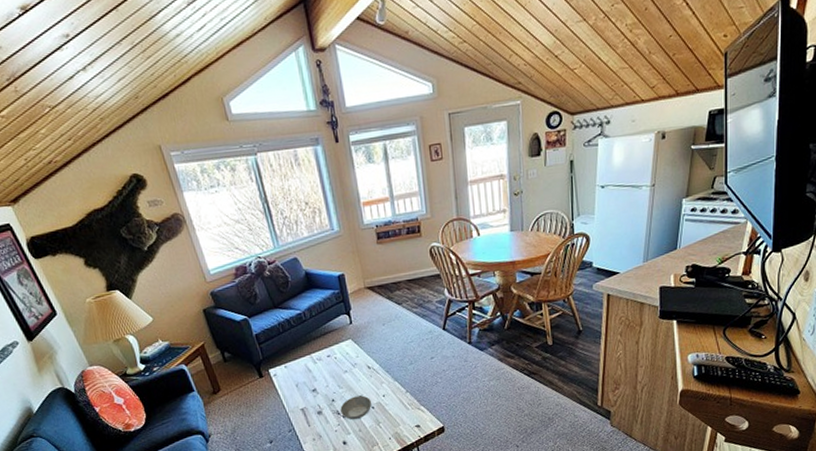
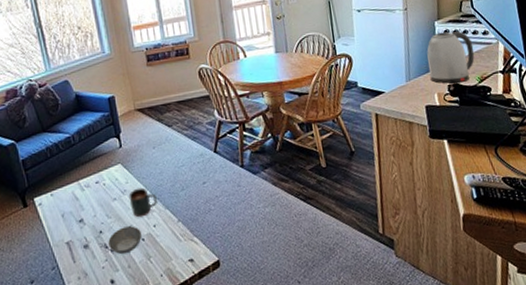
mug: none [359,361,387,388] -> present [128,187,158,218]
kettle: none [668,210,720,265] -> present [427,31,475,84]

